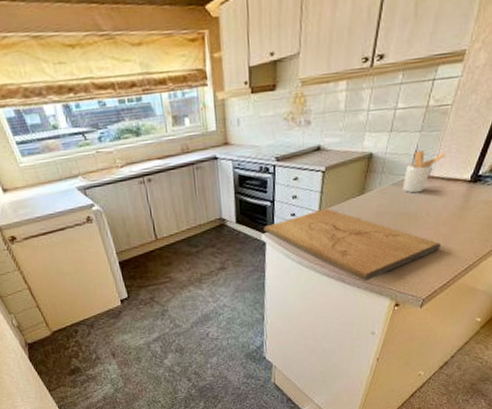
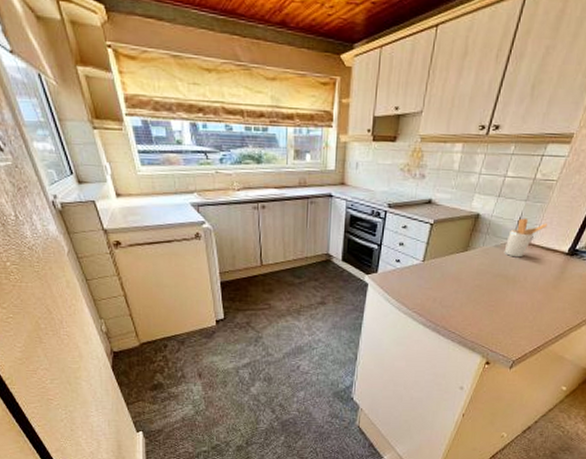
cutting board: present [264,208,440,282] -> none [368,259,535,336]

